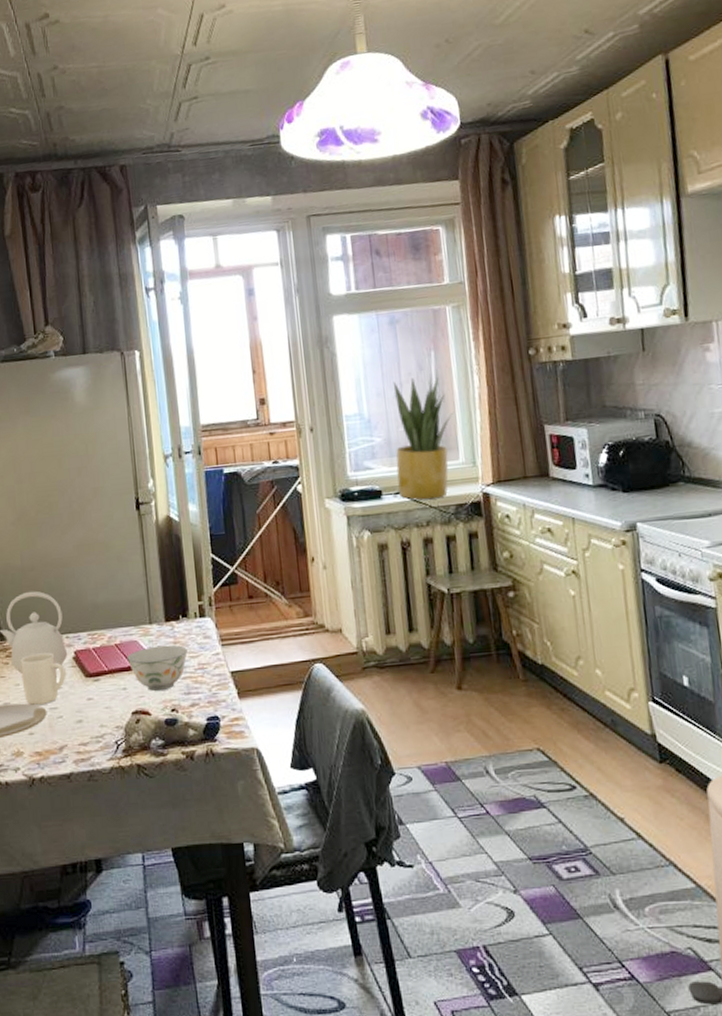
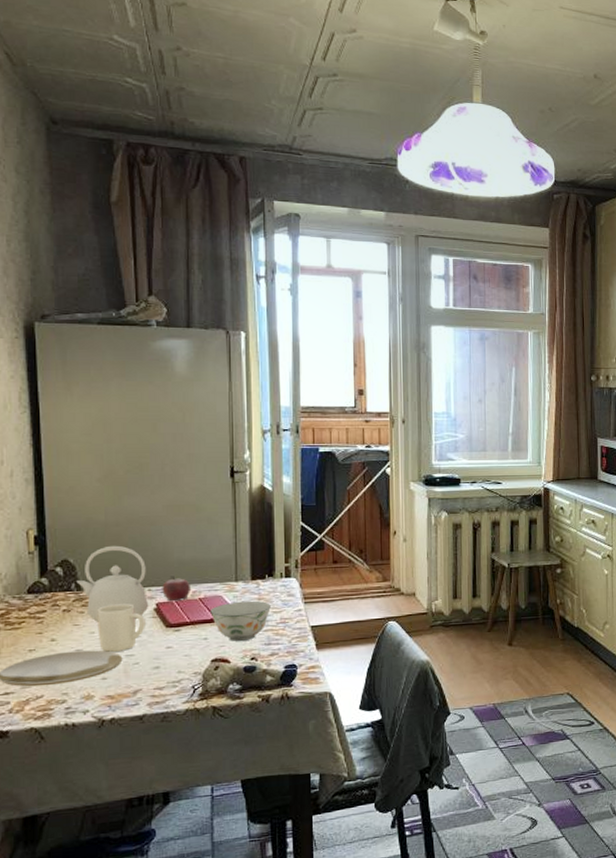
fruit: none [78,621,107,648] -> present [162,576,192,601]
planter: present [393,374,455,500] -> none [475,386,527,490]

